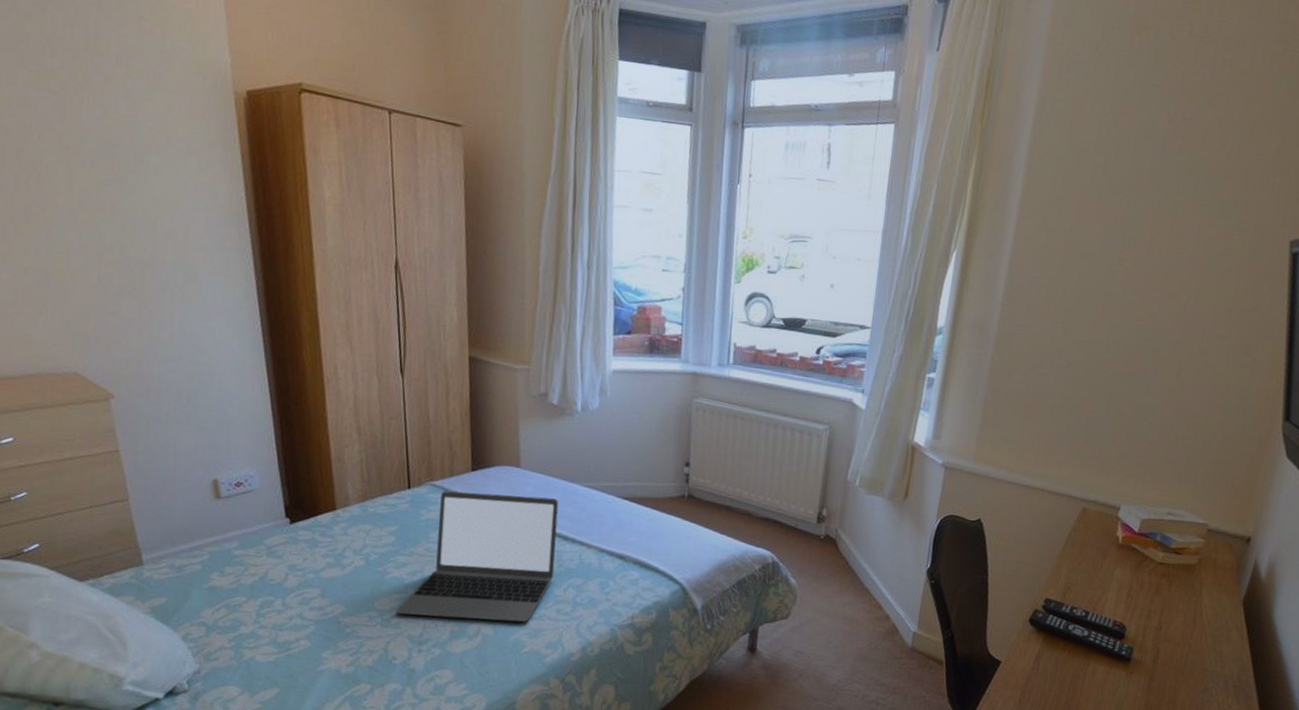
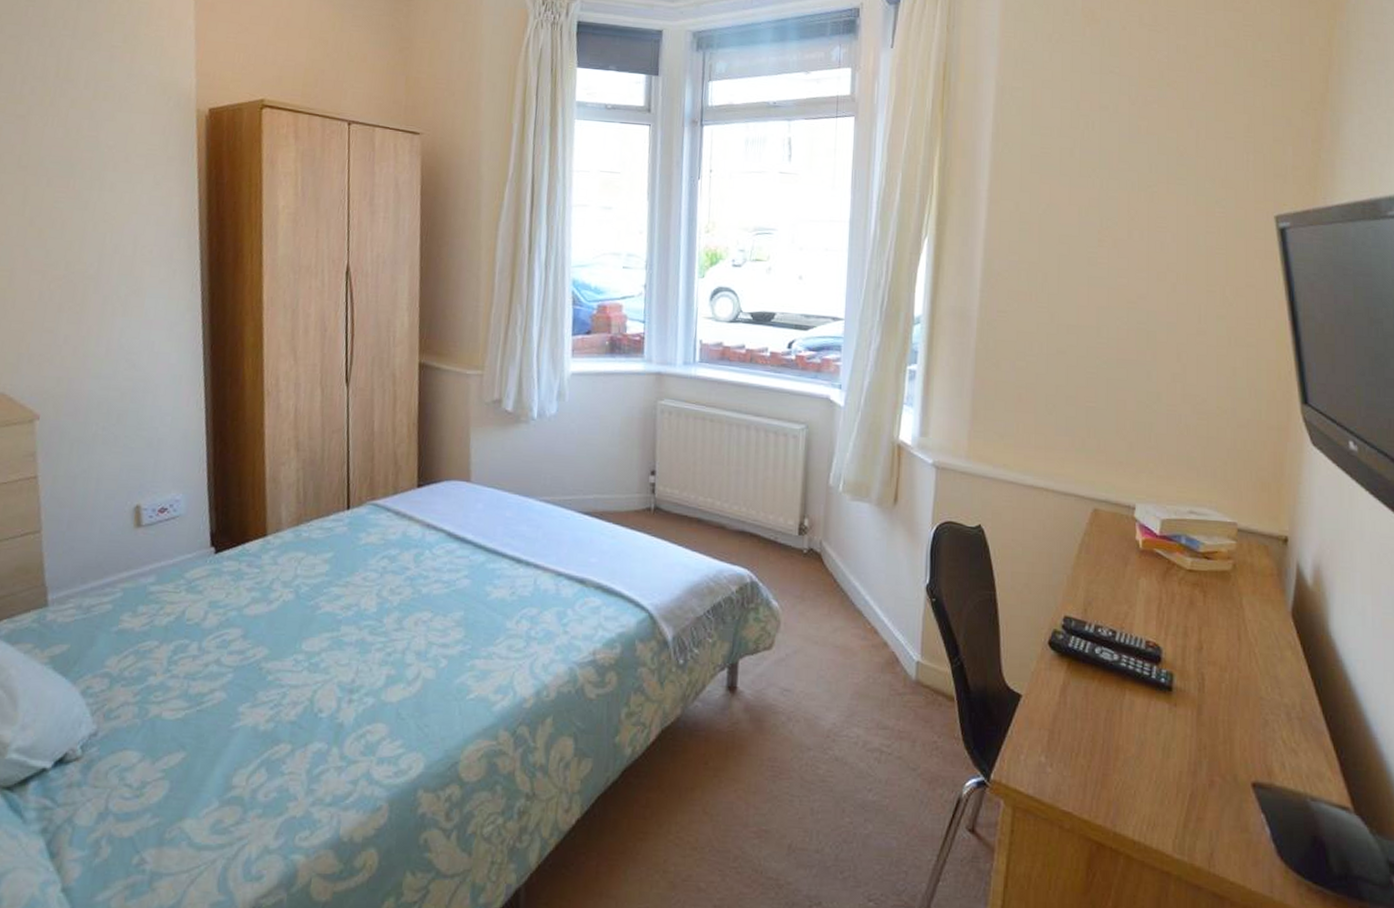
laptop: present [396,491,559,623] -> none [326,511,512,663]

